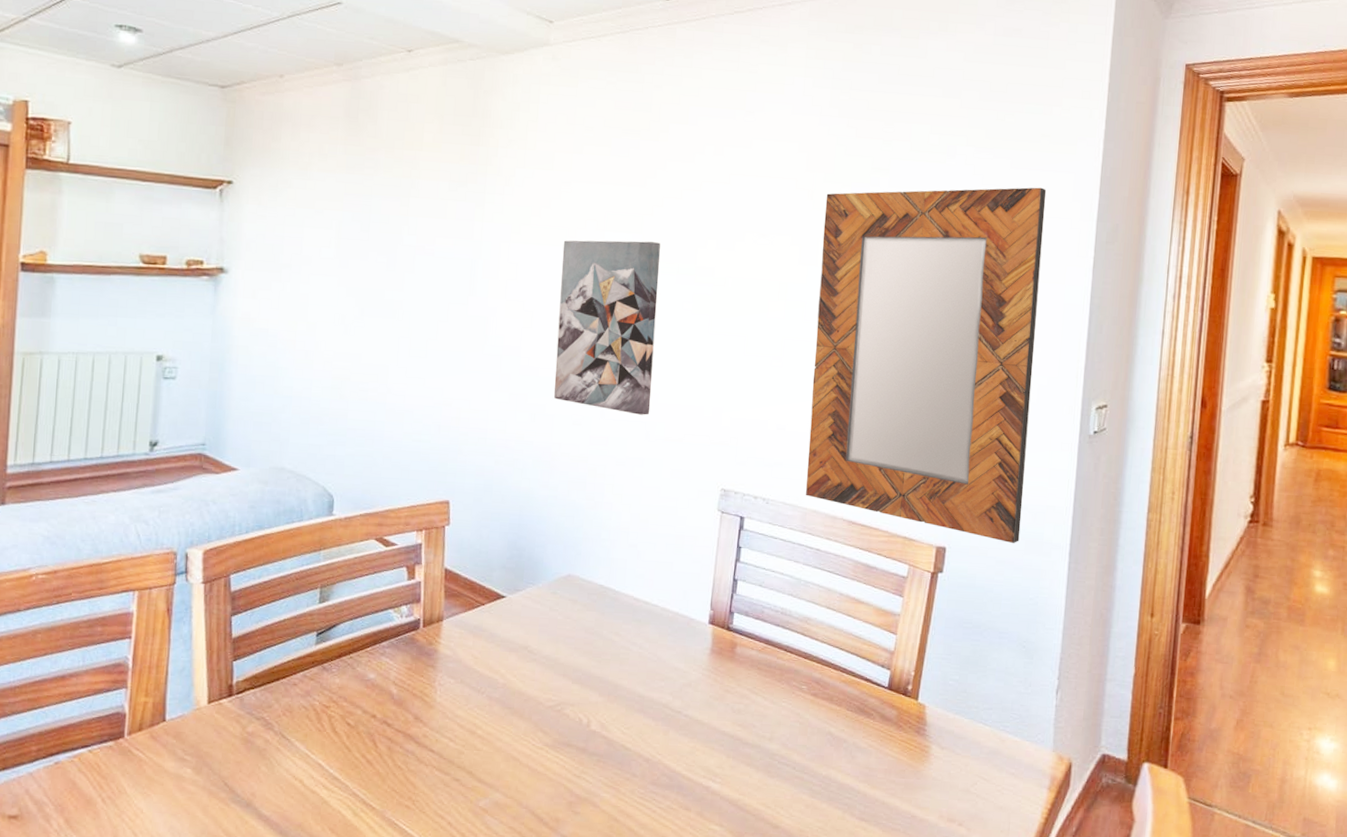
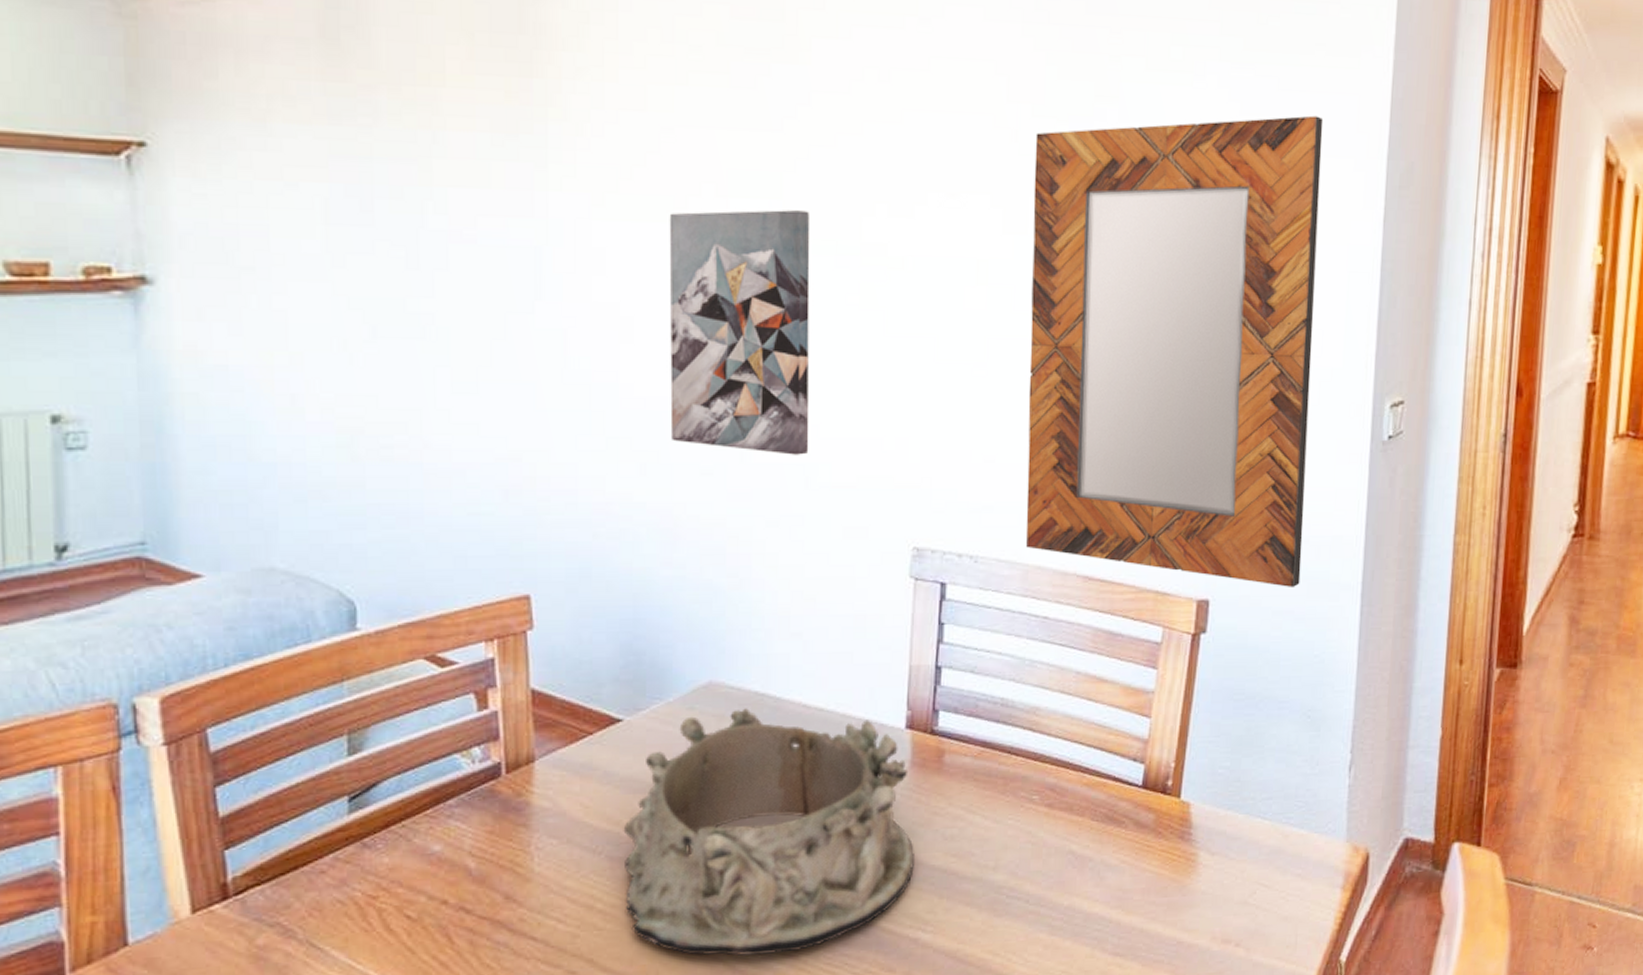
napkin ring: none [498,597,710,785] -> present [623,708,914,957]

